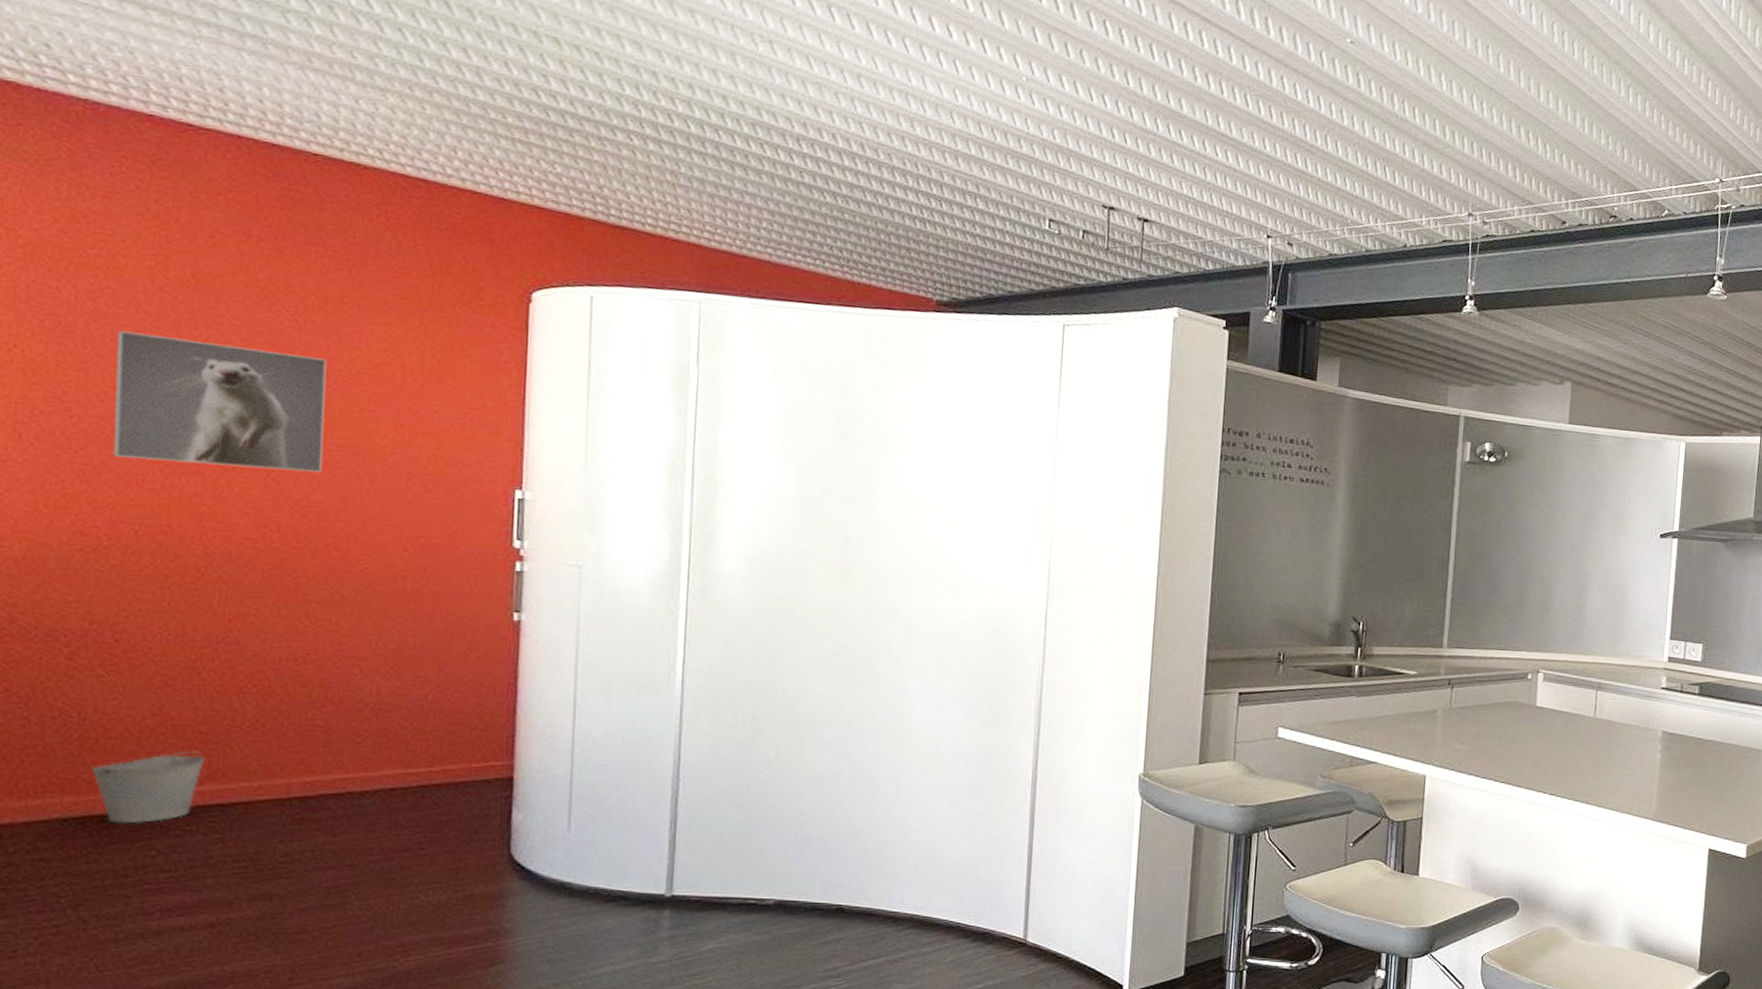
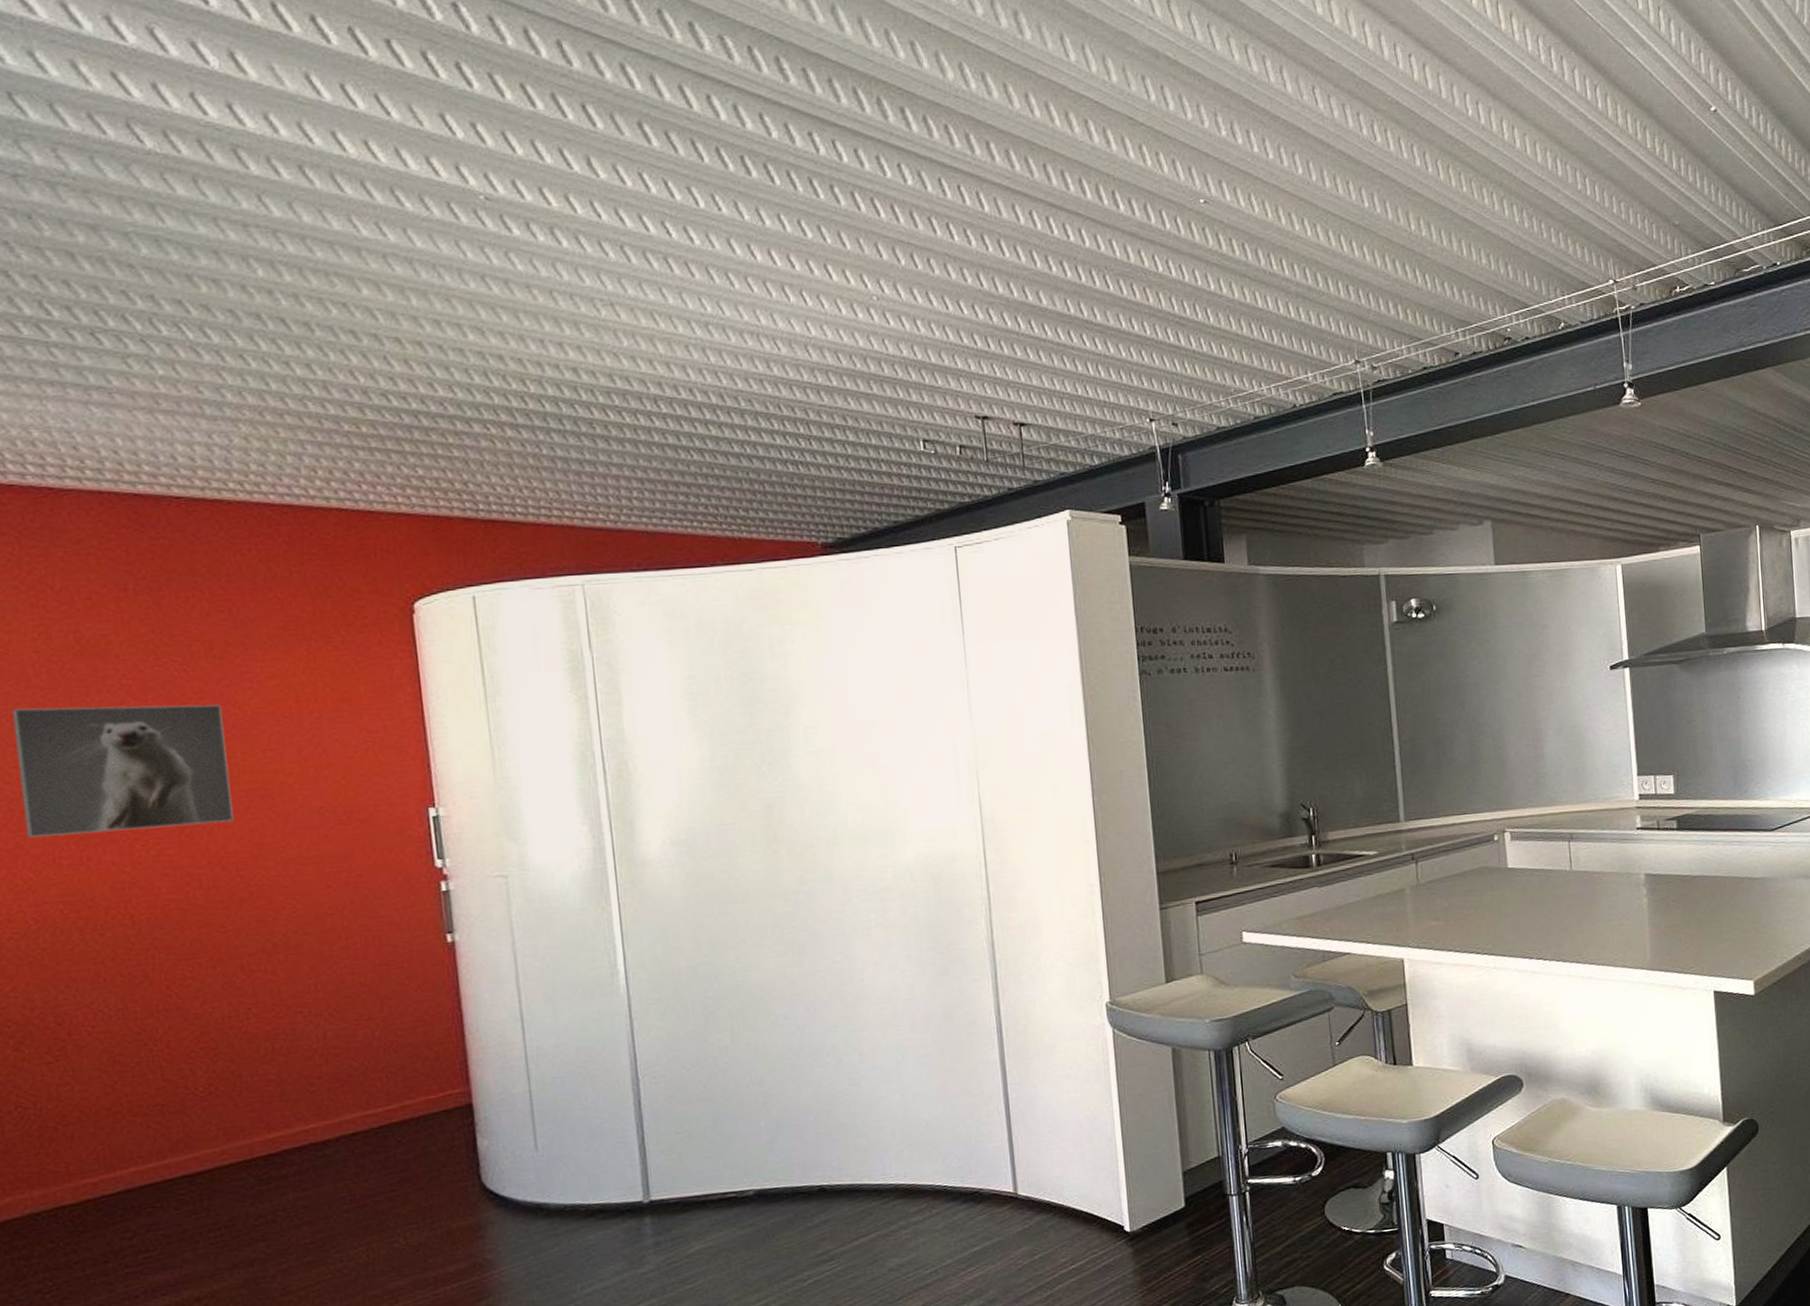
bucket: present [91,751,206,824] -> none [55,1124,166,1211]

